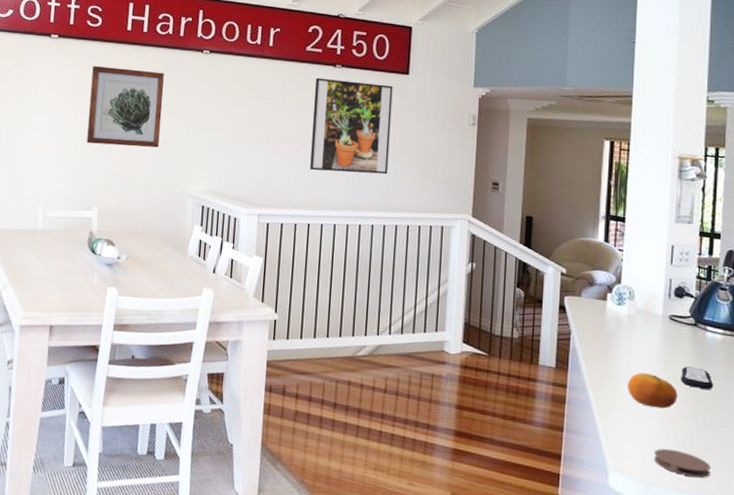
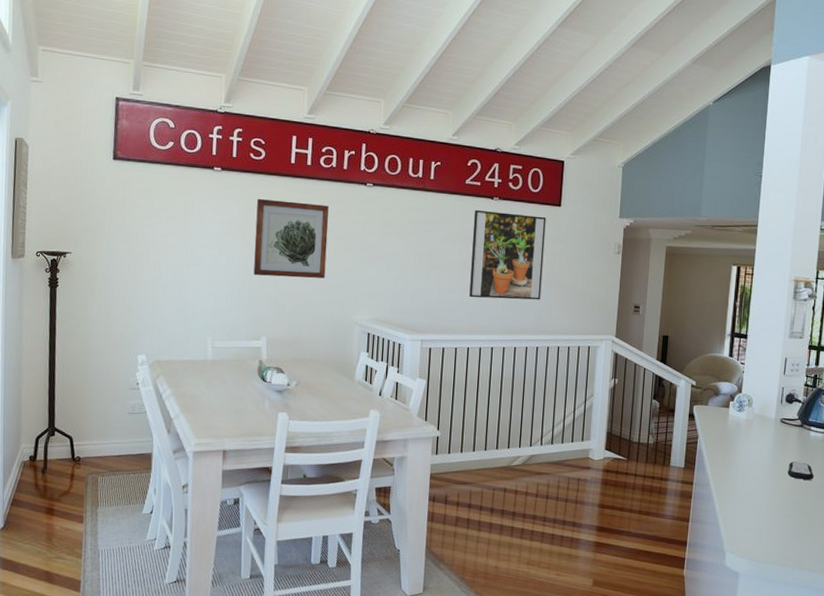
fruit: present [627,372,678,409] -> none [744,469,785,498]
coaster: present [654,448,711,478] -> none [763,531,808,554]

